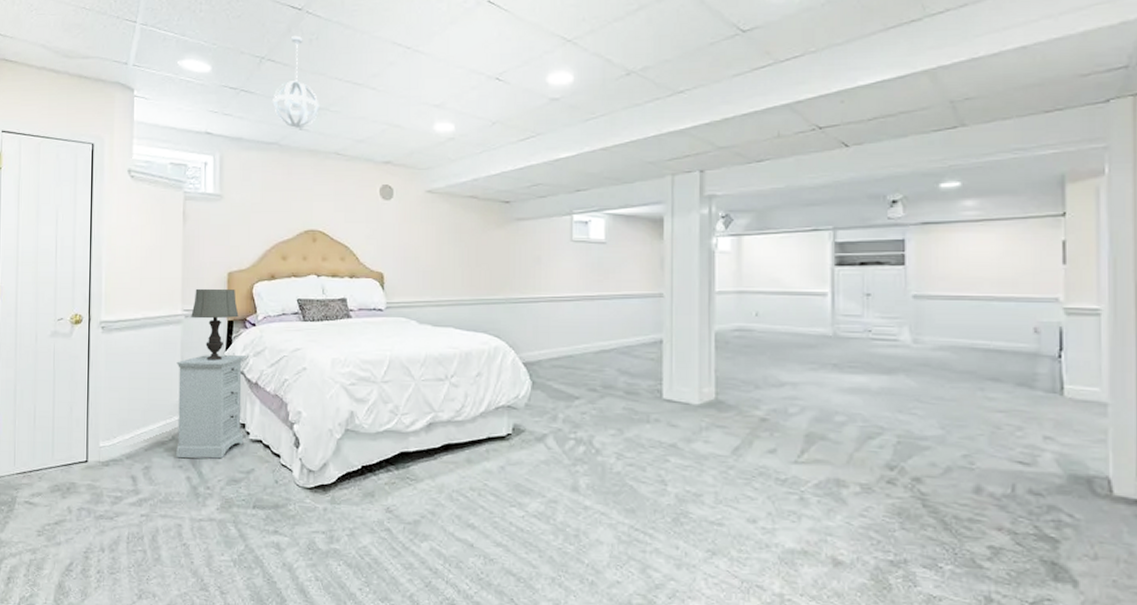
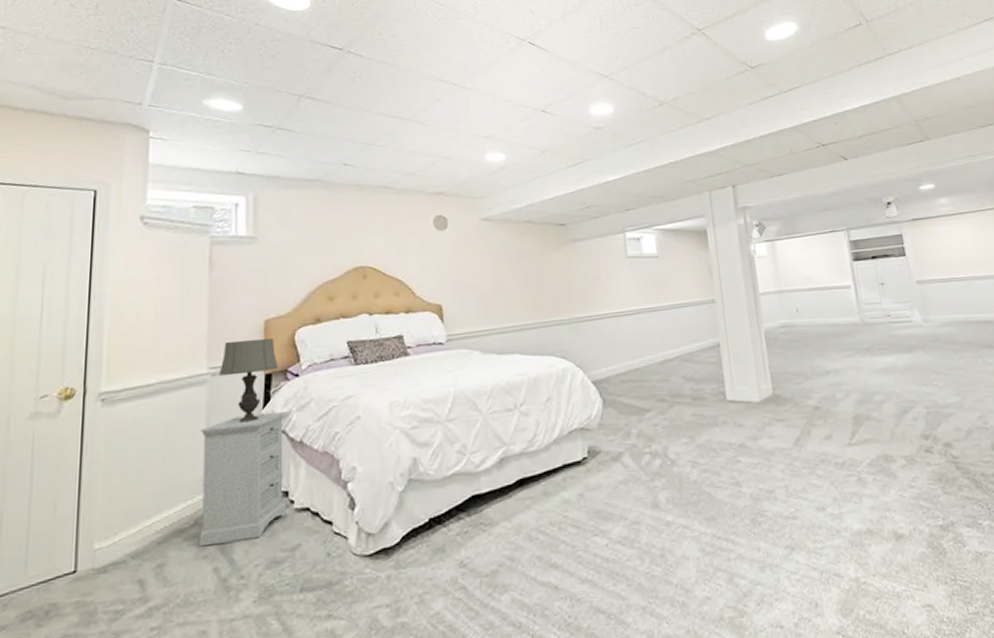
pendant light: present [273,35,319,128] -> none [313,74,365,164]

